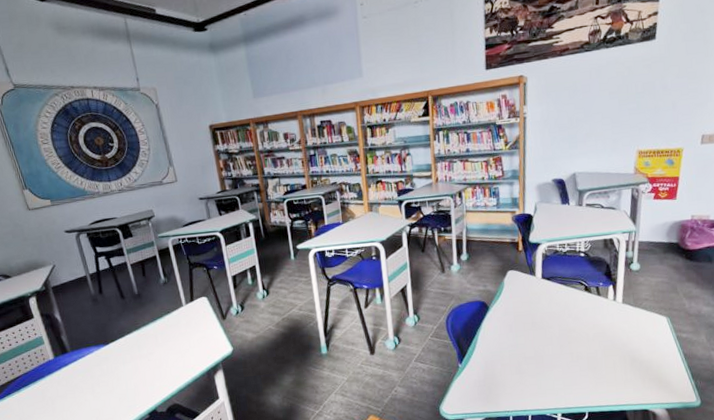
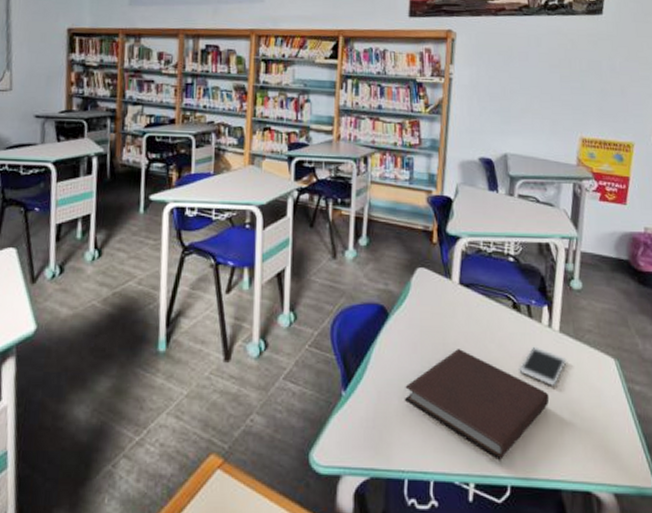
notebook: none [505,325,616,396] -> present [404,349,550,460]
smartphone: none [591,316,629,342] -> present [519,346,567,386]

